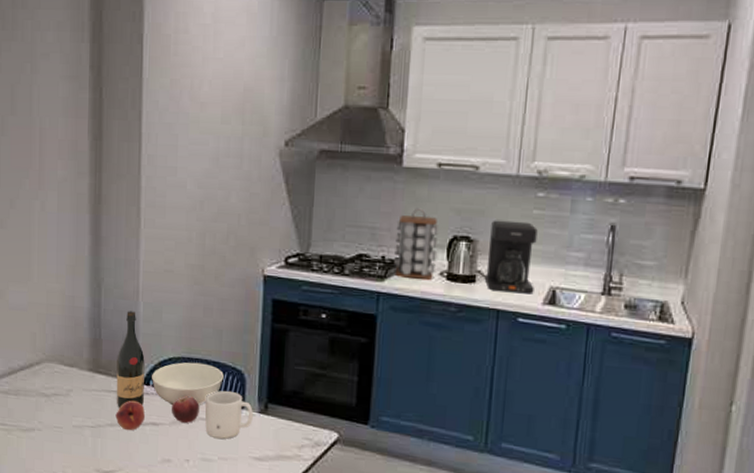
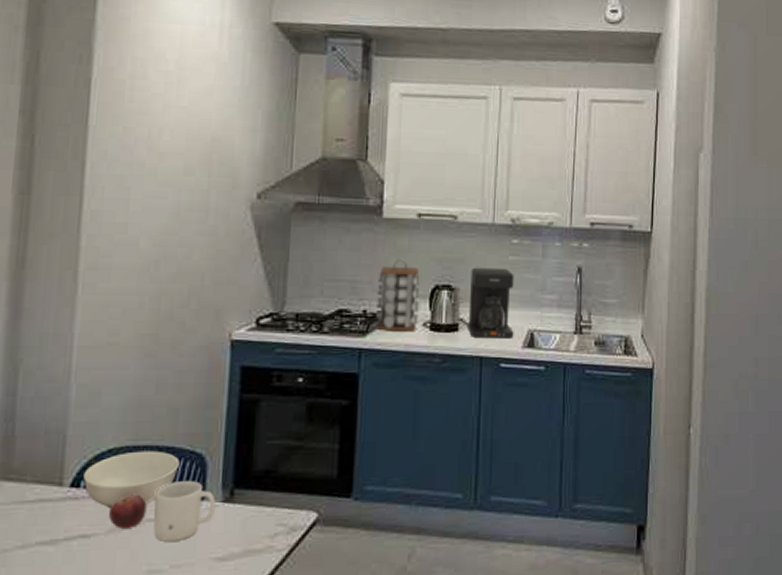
fruit: present [115,400,145,431] -> none [29,509,72,551]
wine bottle: present [116,311,145,409] -> none [31,396,75,523]

